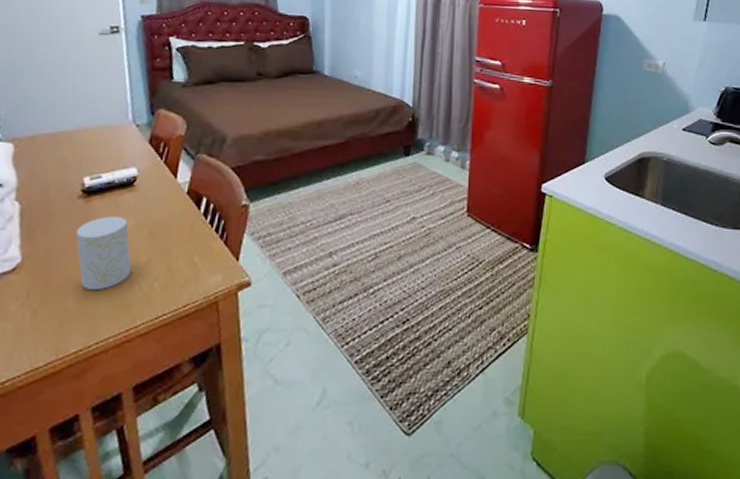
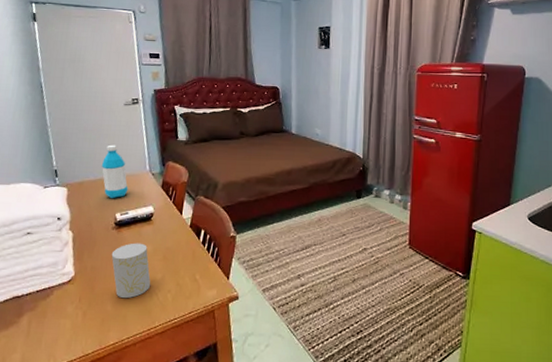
water bottle: none [64,86,103,158] -> present [101,145,128,199]

